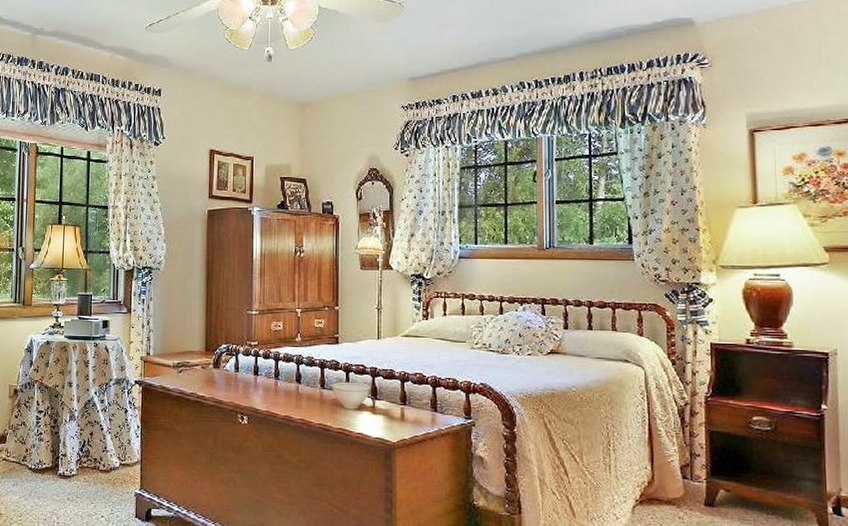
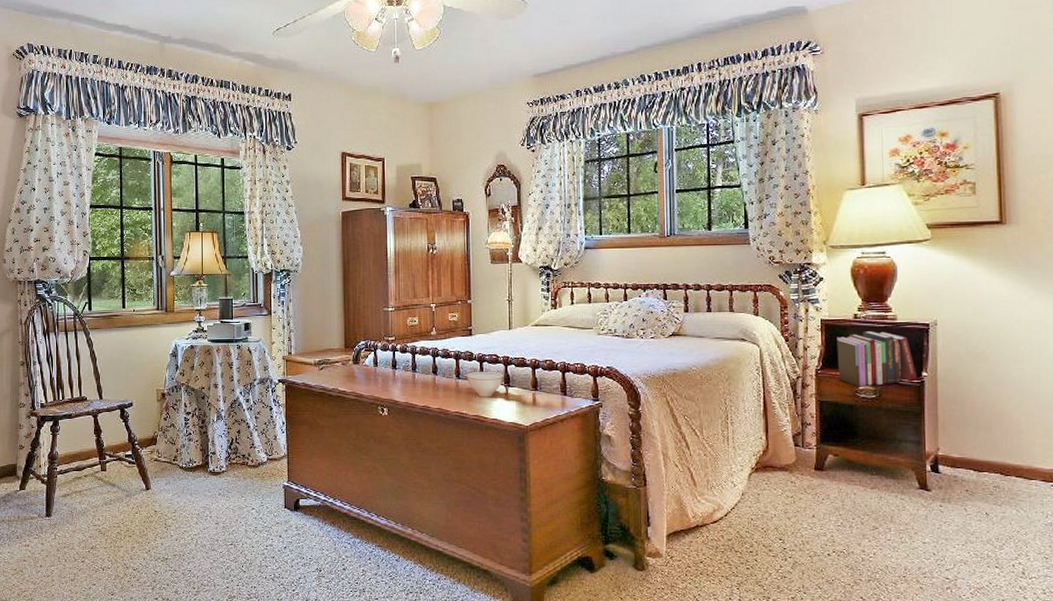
books: none [728,358,817,418] -> present [837,331,918,387]

